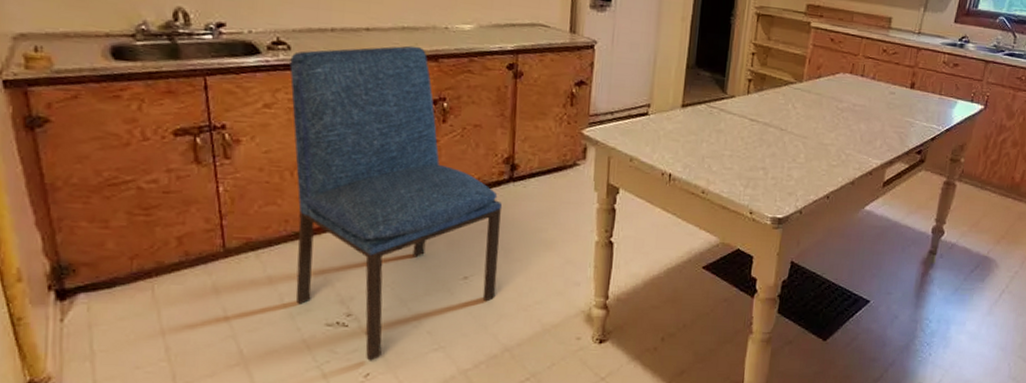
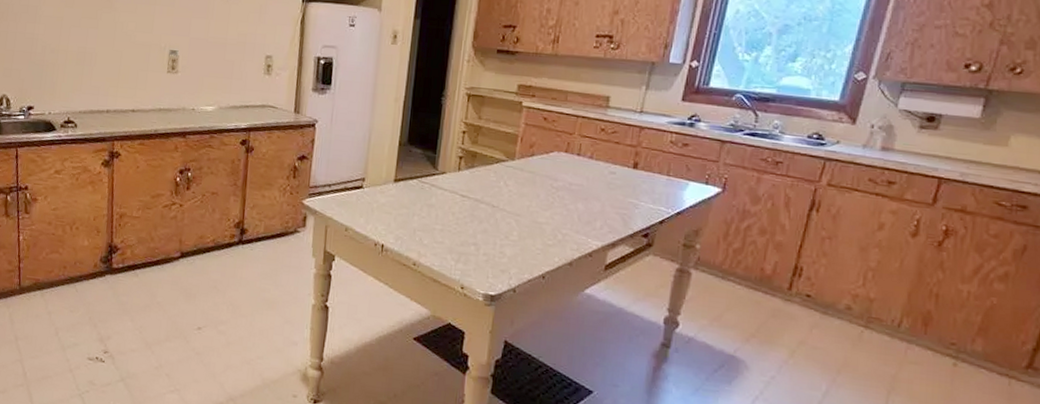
dining chair: present [289,45,503,361] -> none [67,124,232,395]

